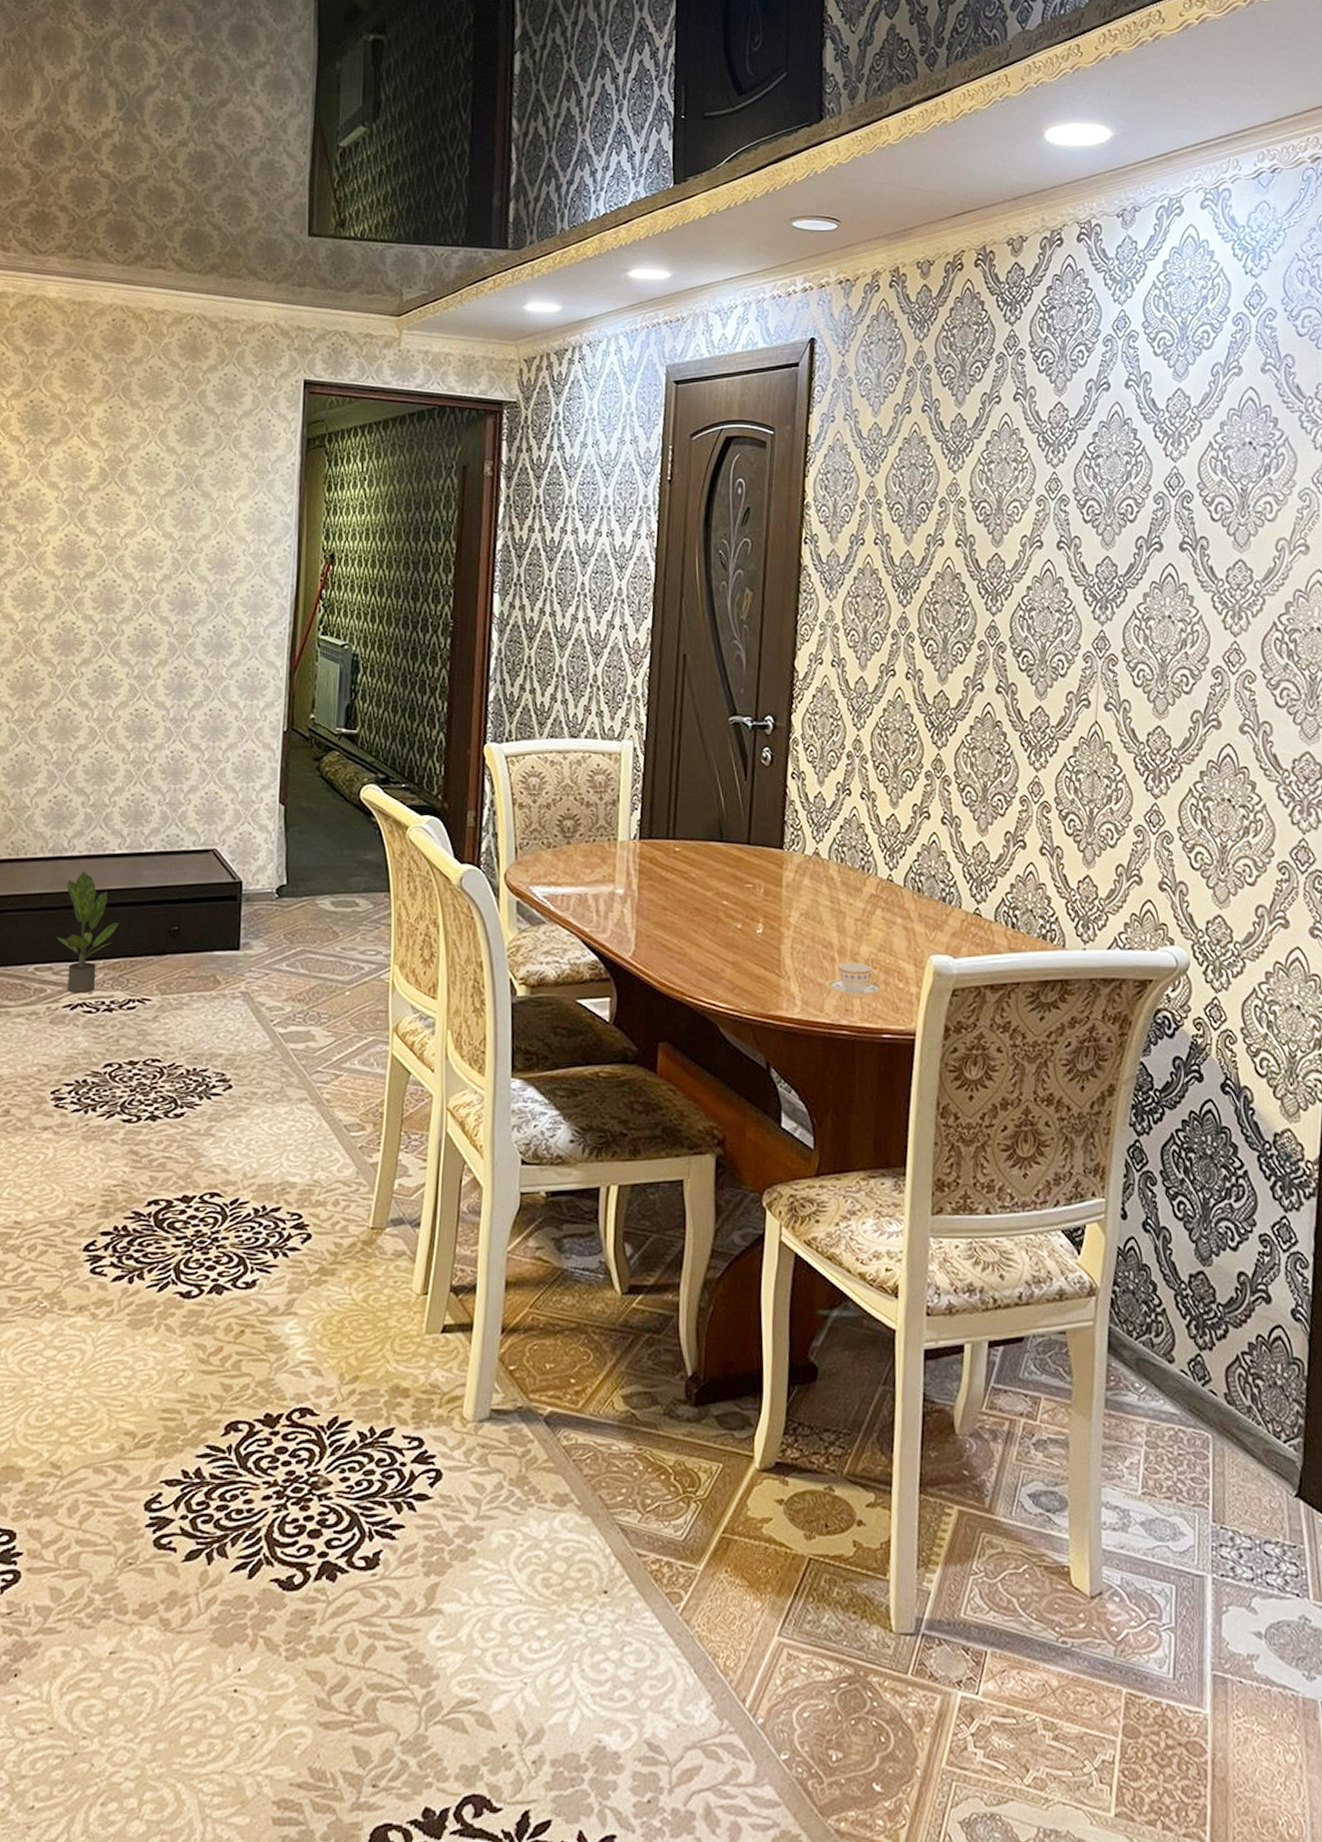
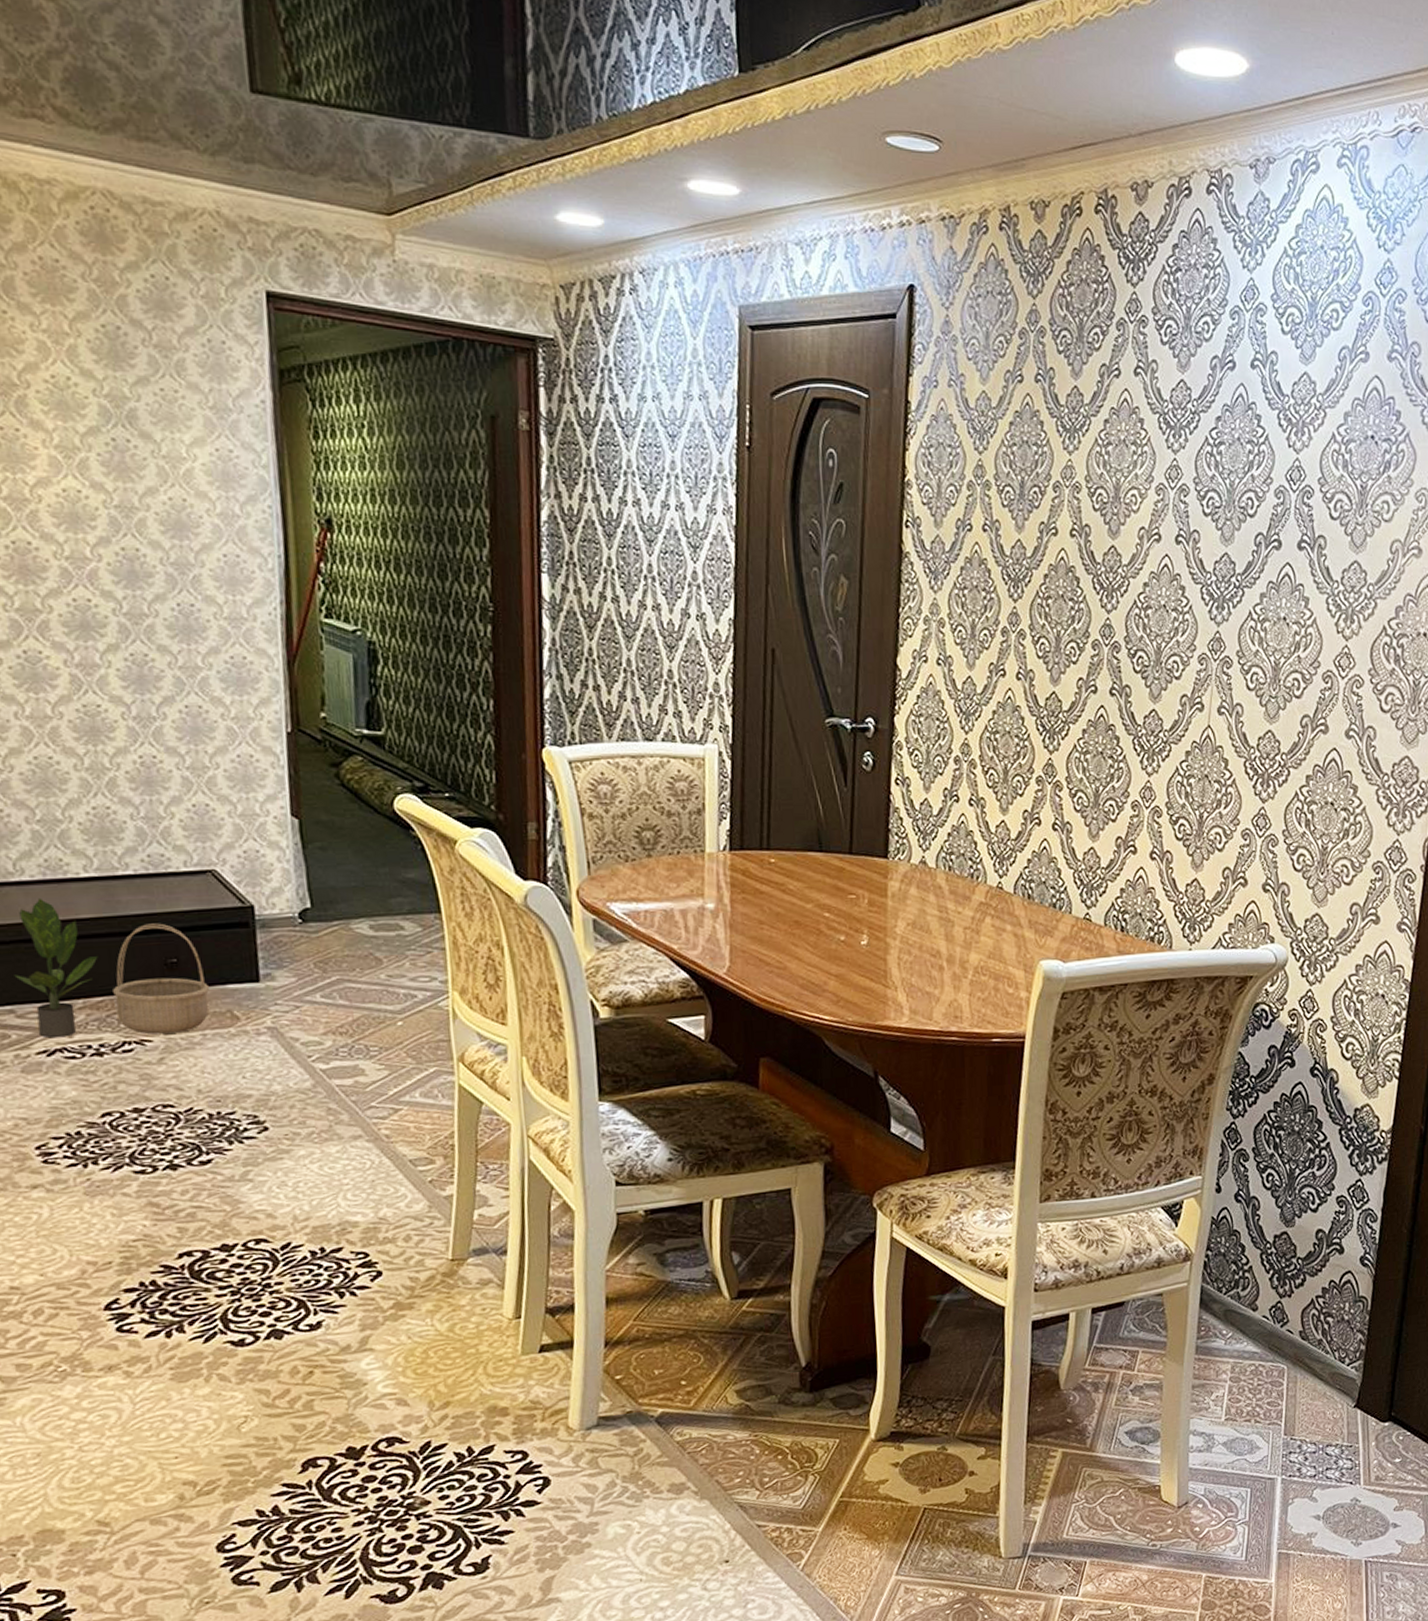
basket: none [127,895,201,994] -> present [113,923,210,1035]
teacup: present [827,962,883,999] -> none [936,970,993,1006]

